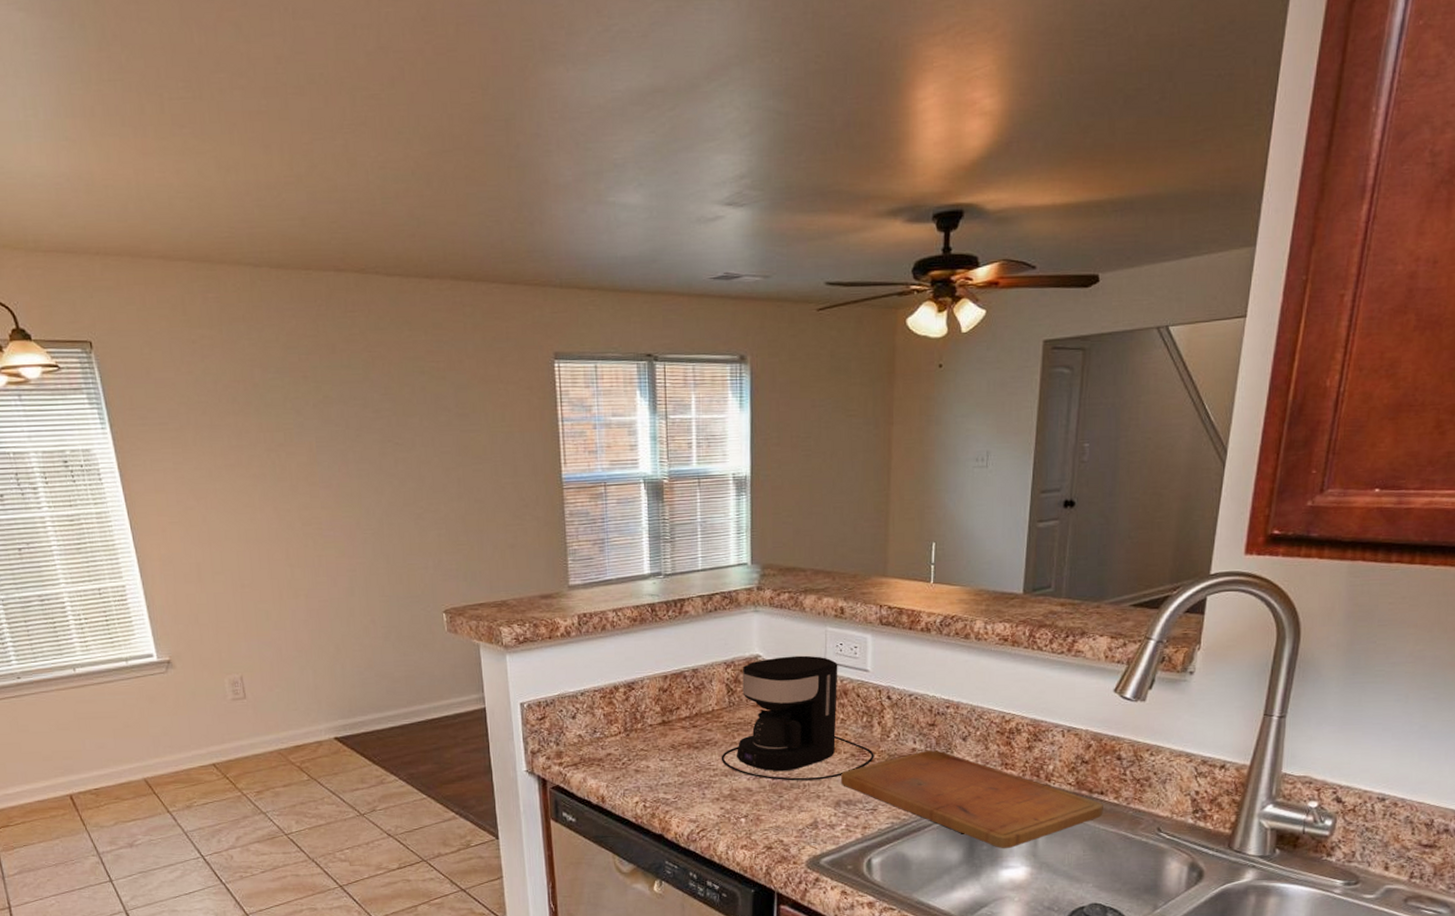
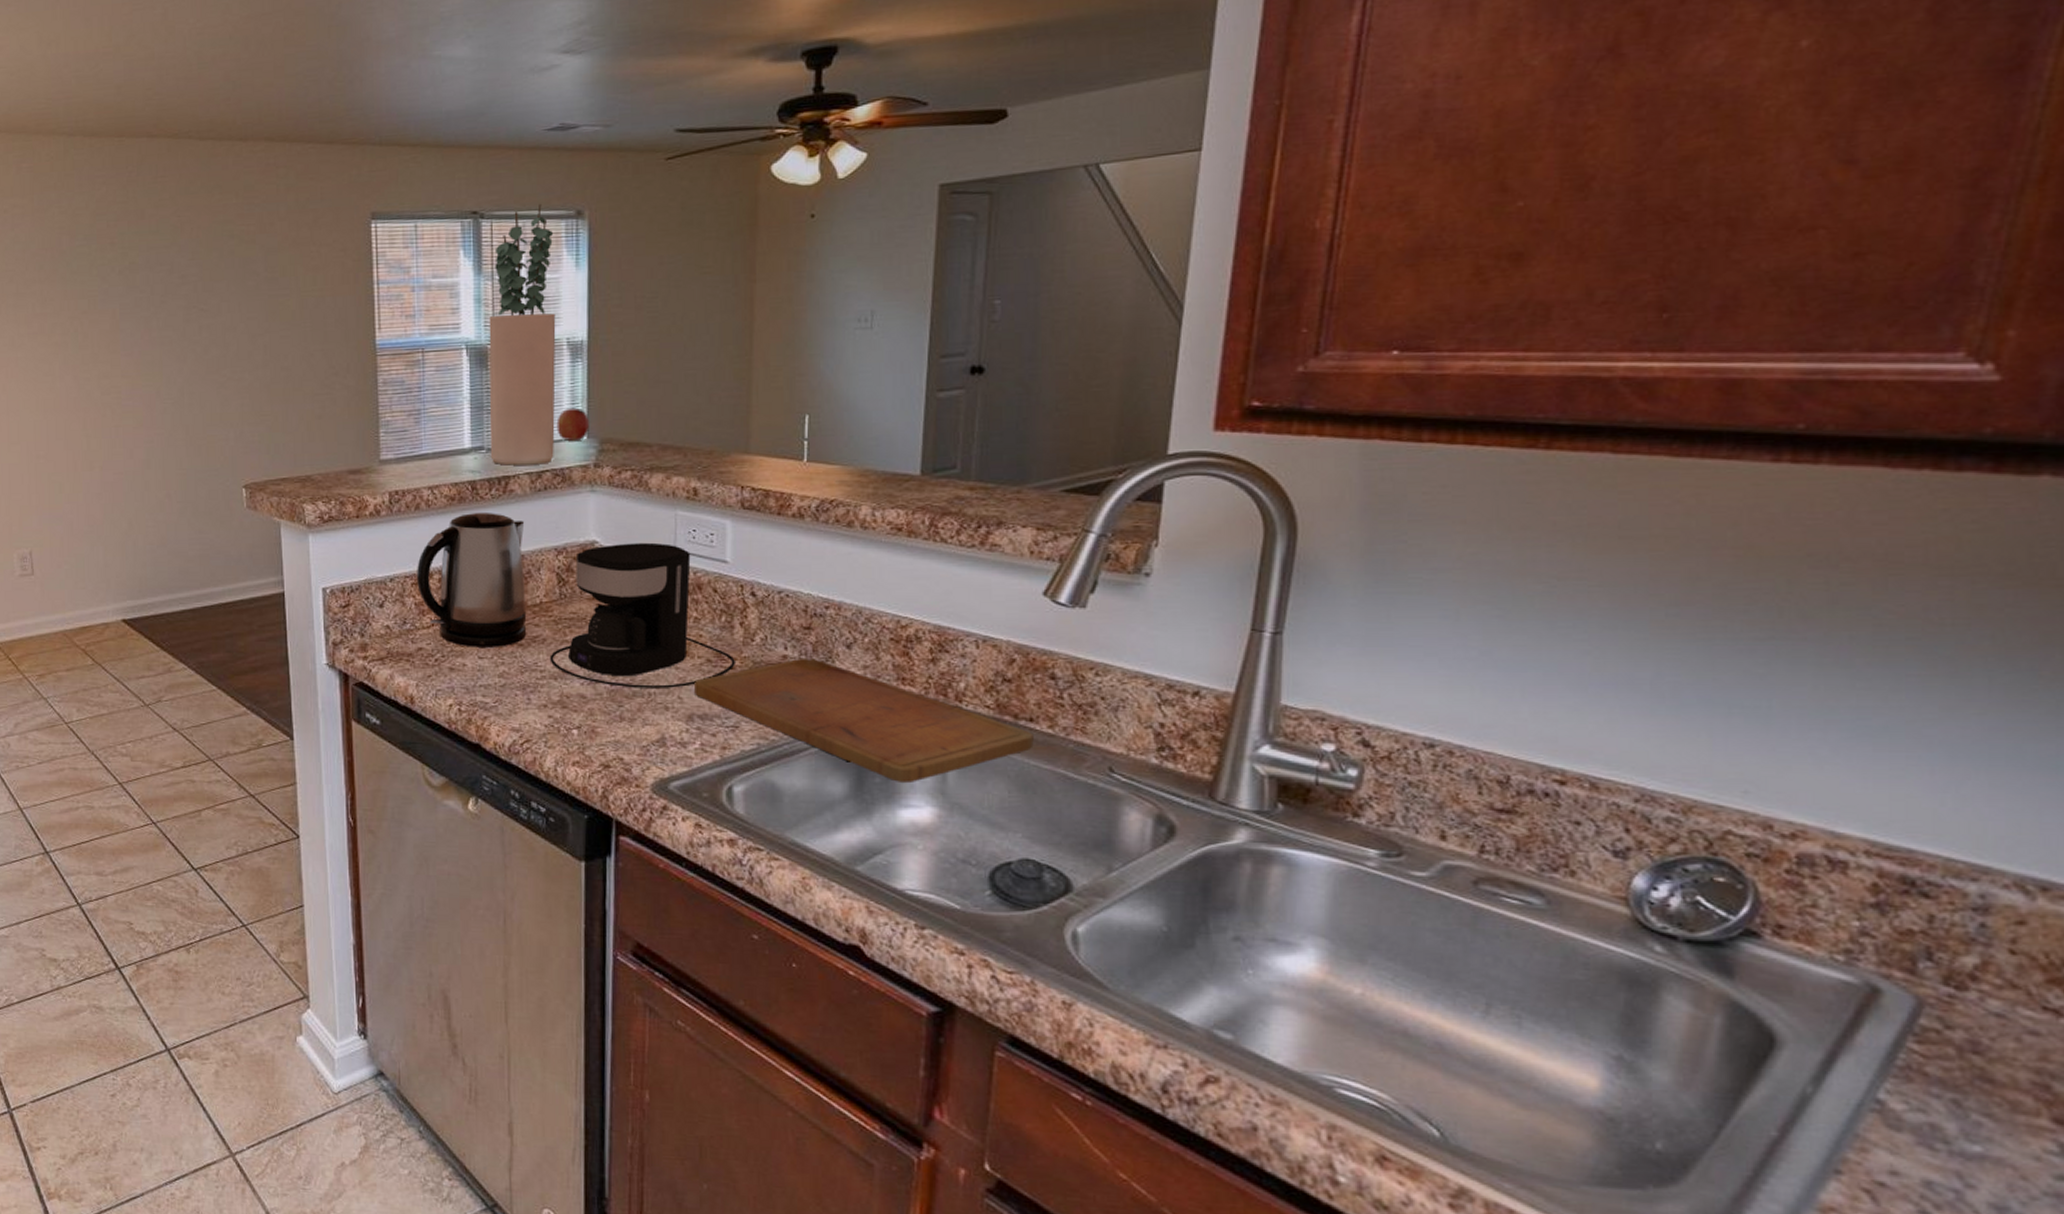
kettle: none [604,631,702,752] -> present [416,511,527,649]
vase: none [663,348,723,589] -> present [489,203,556,466]
fruit: none [724,536,753,567] -> present [556,407,589,441]

